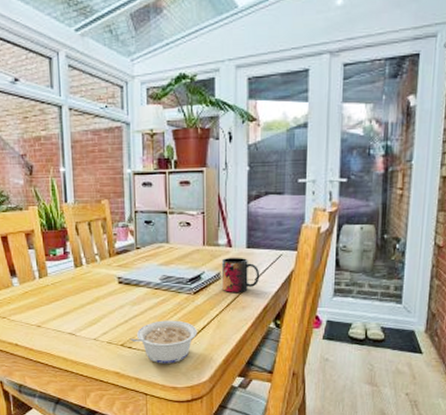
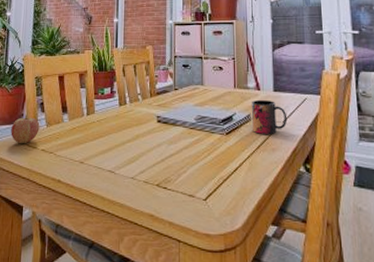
legume: present [130,320,197,364] -> none [165,160,230,208]

